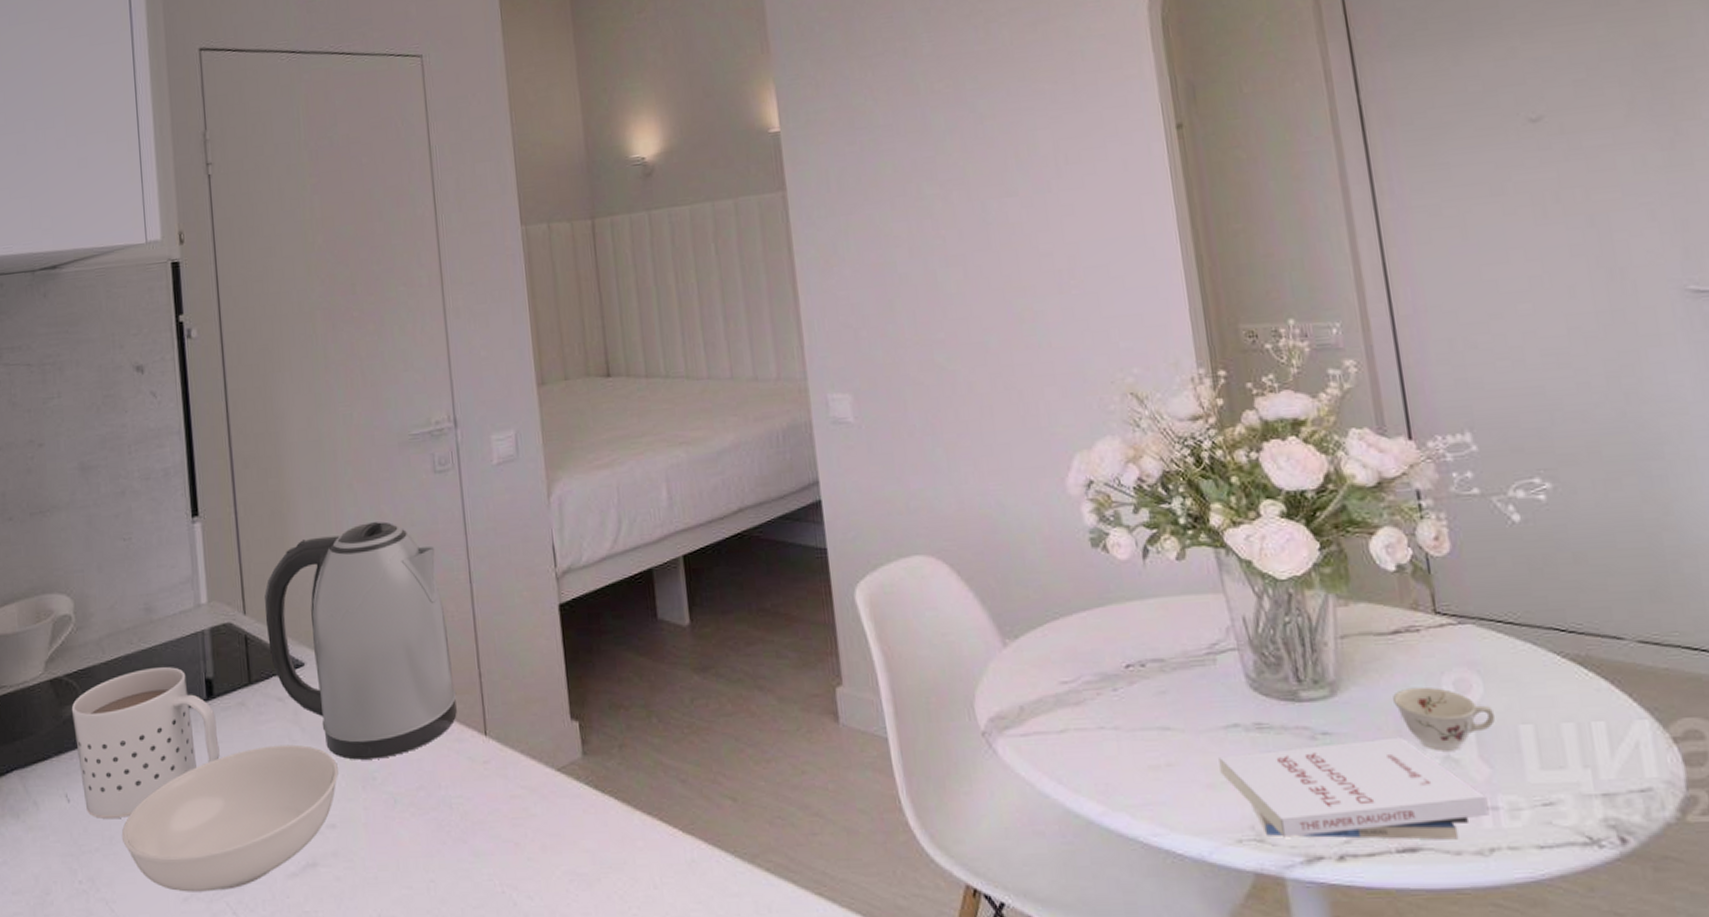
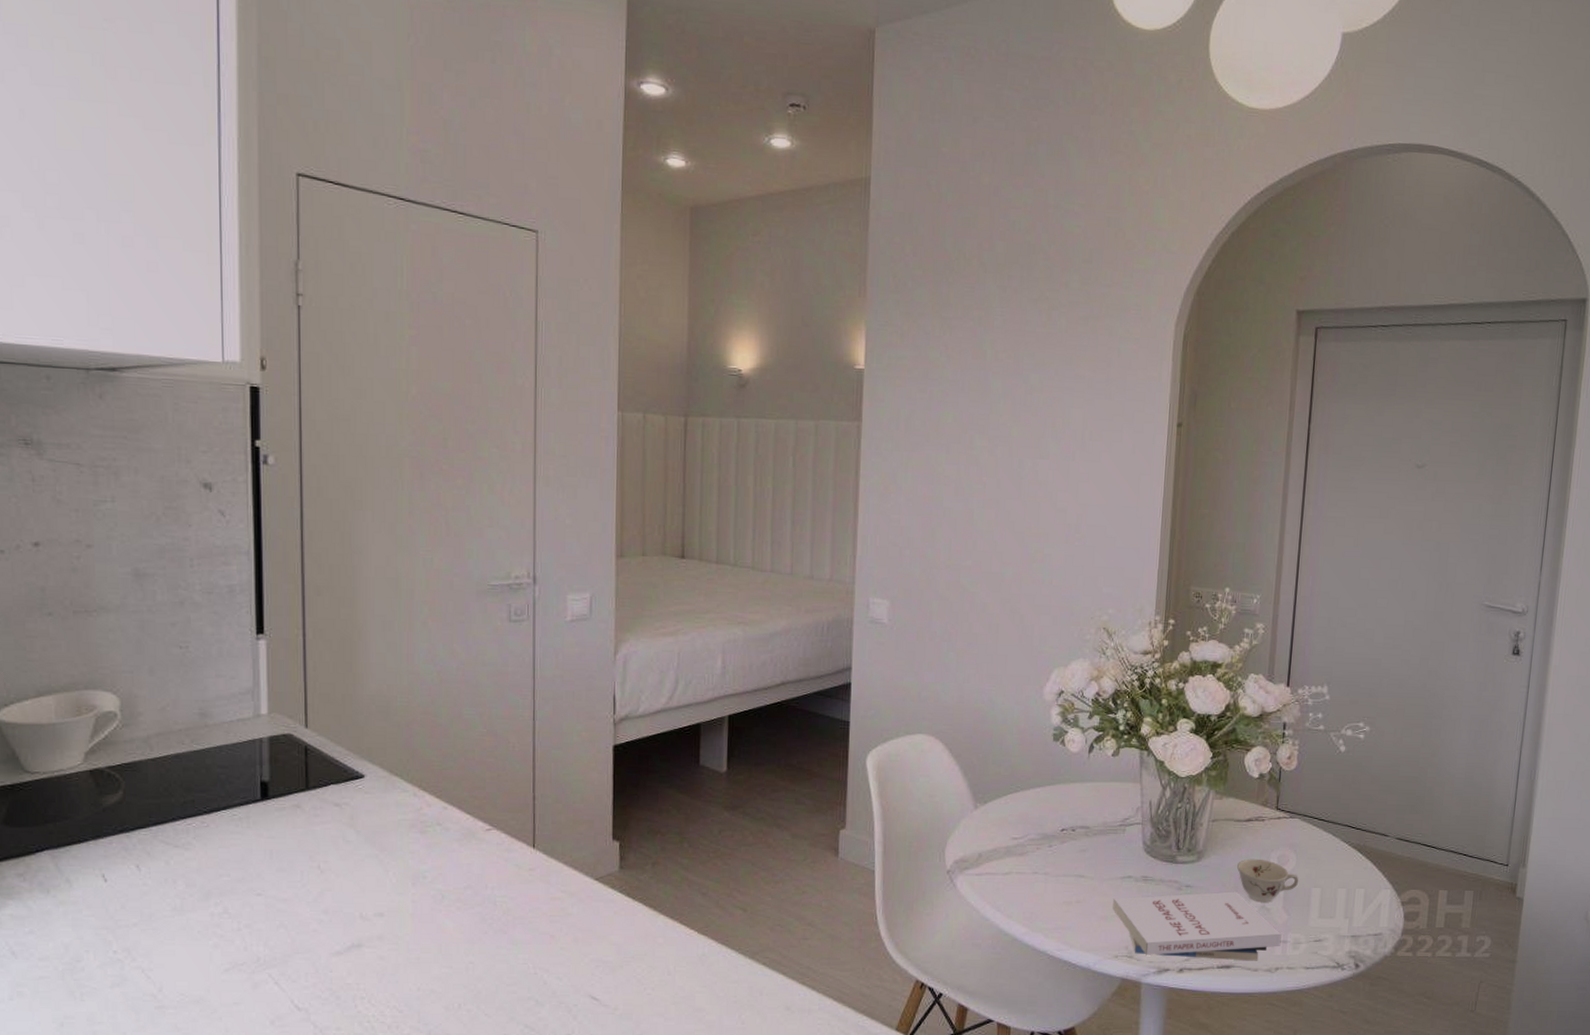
mug: present [71,667,220,820] -> none [112,768,271,899]
bowl: present [121,744,338,892] -> none [162,844,390,964]
kettle: present [264,521,457,760] -> none [327,658,510,861]

